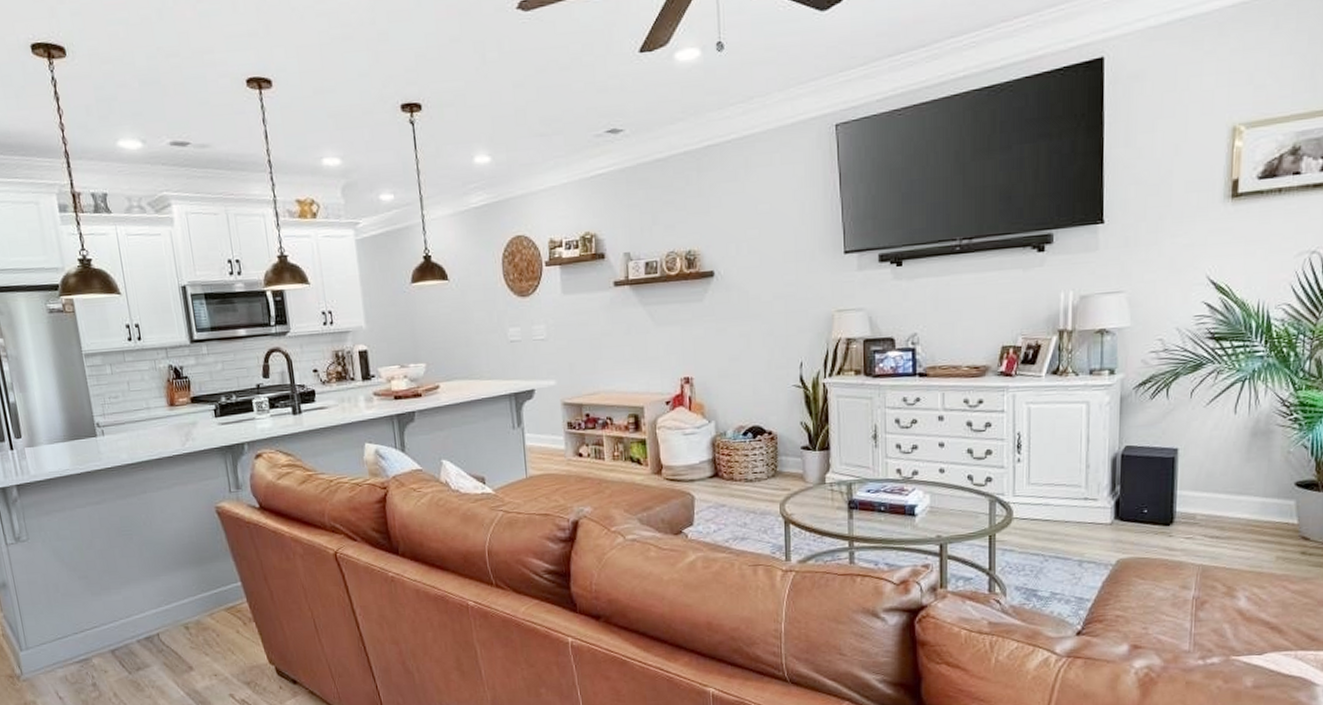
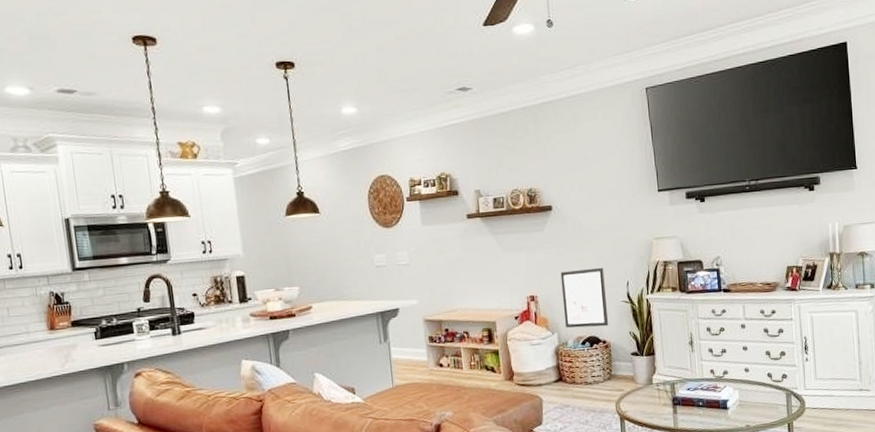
wall art: none [721,345,776,416] -> present [560,267,609,328]

